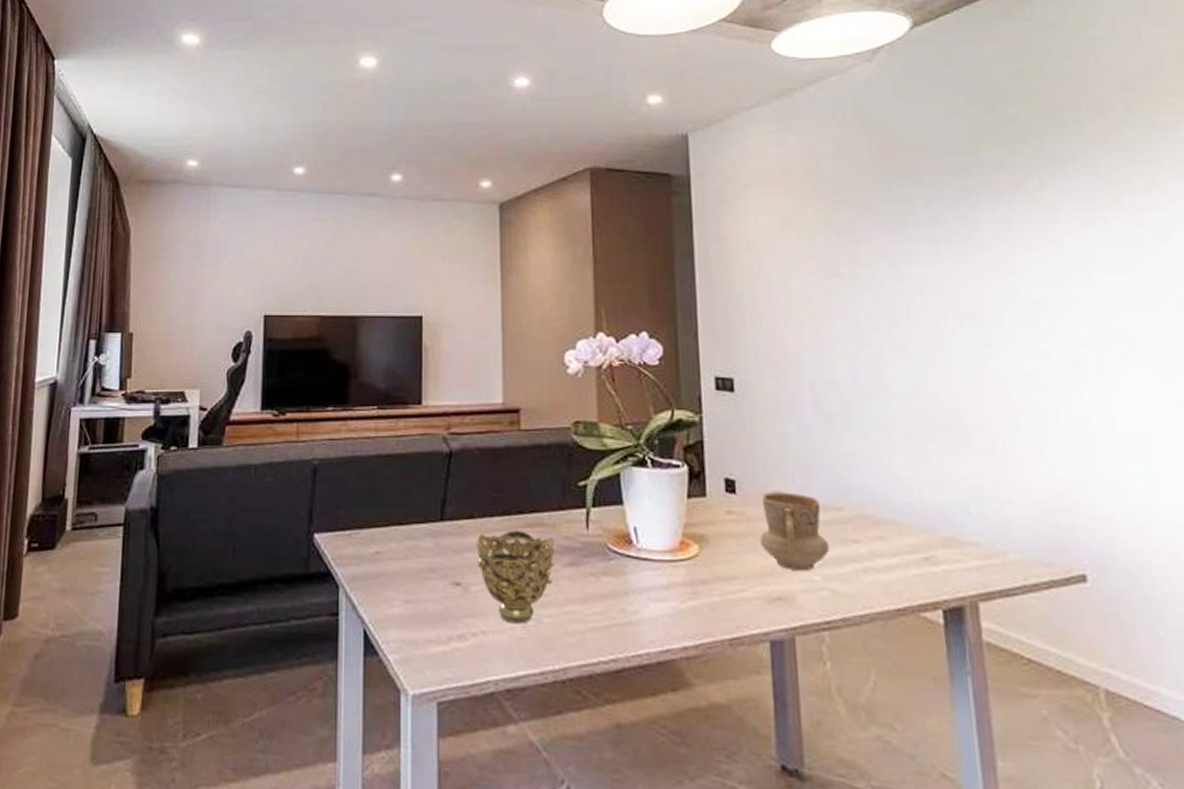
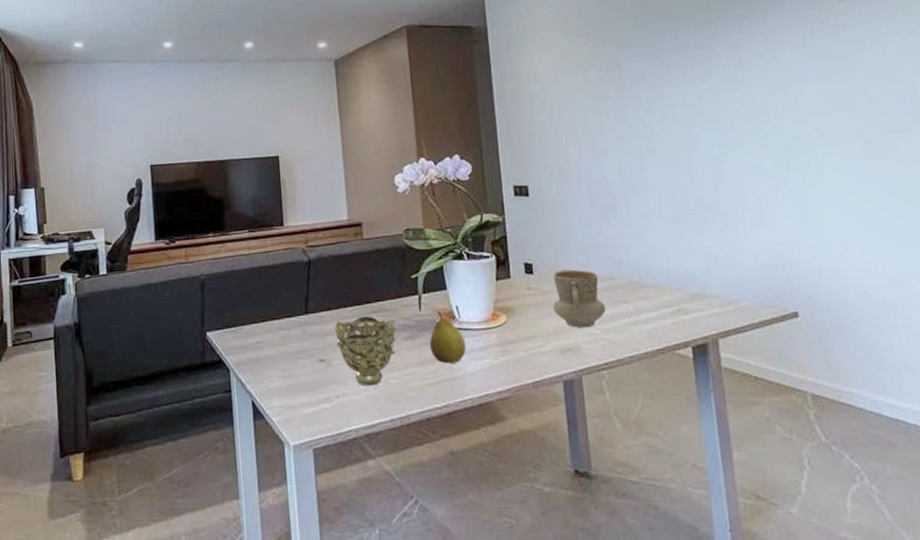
fruit: none [597,533,645,603] -> present [429,311,467,363]

